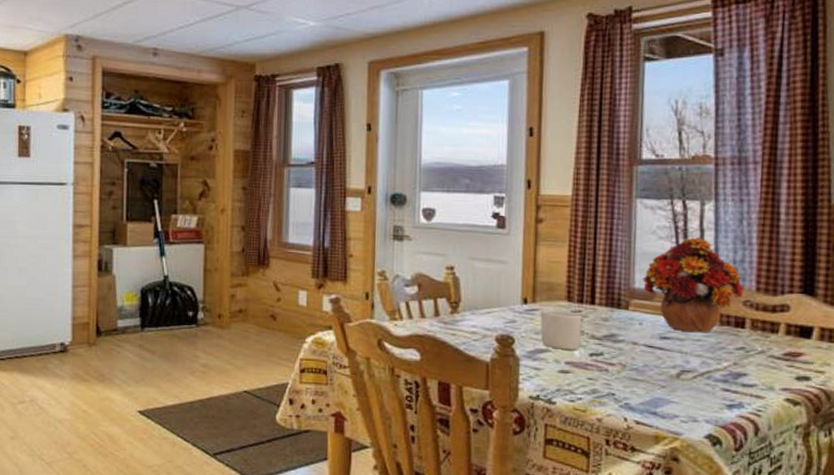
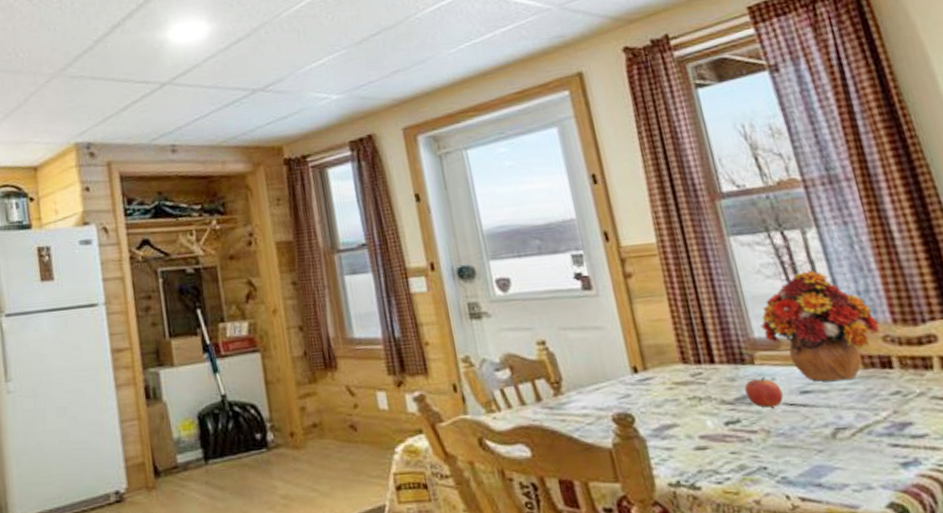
mug: present [540,309,583,350] -> none [655,374,712,422]
fruit: none [614,321,645,347] -> present [744,377,783,408]

